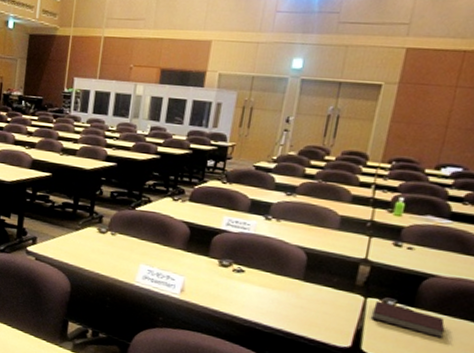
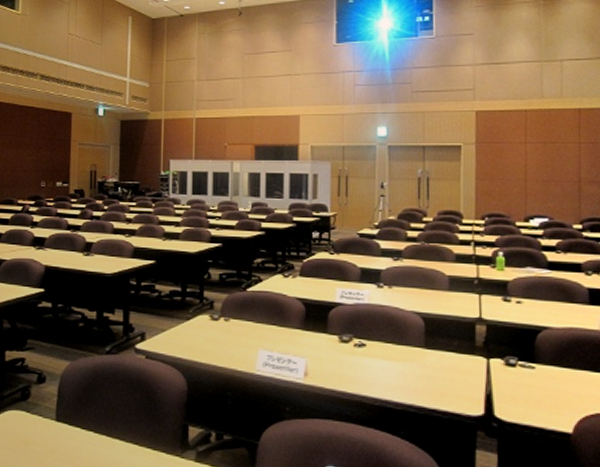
notebook: present [372,300,445,339] -> none [498,360,569,394]

